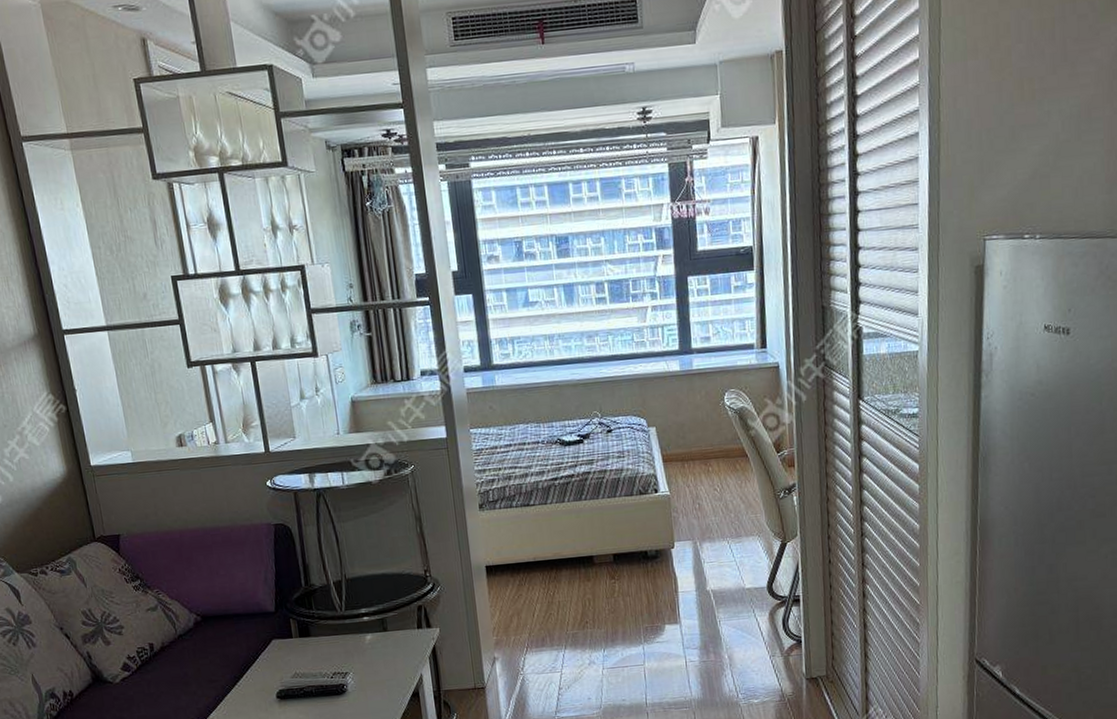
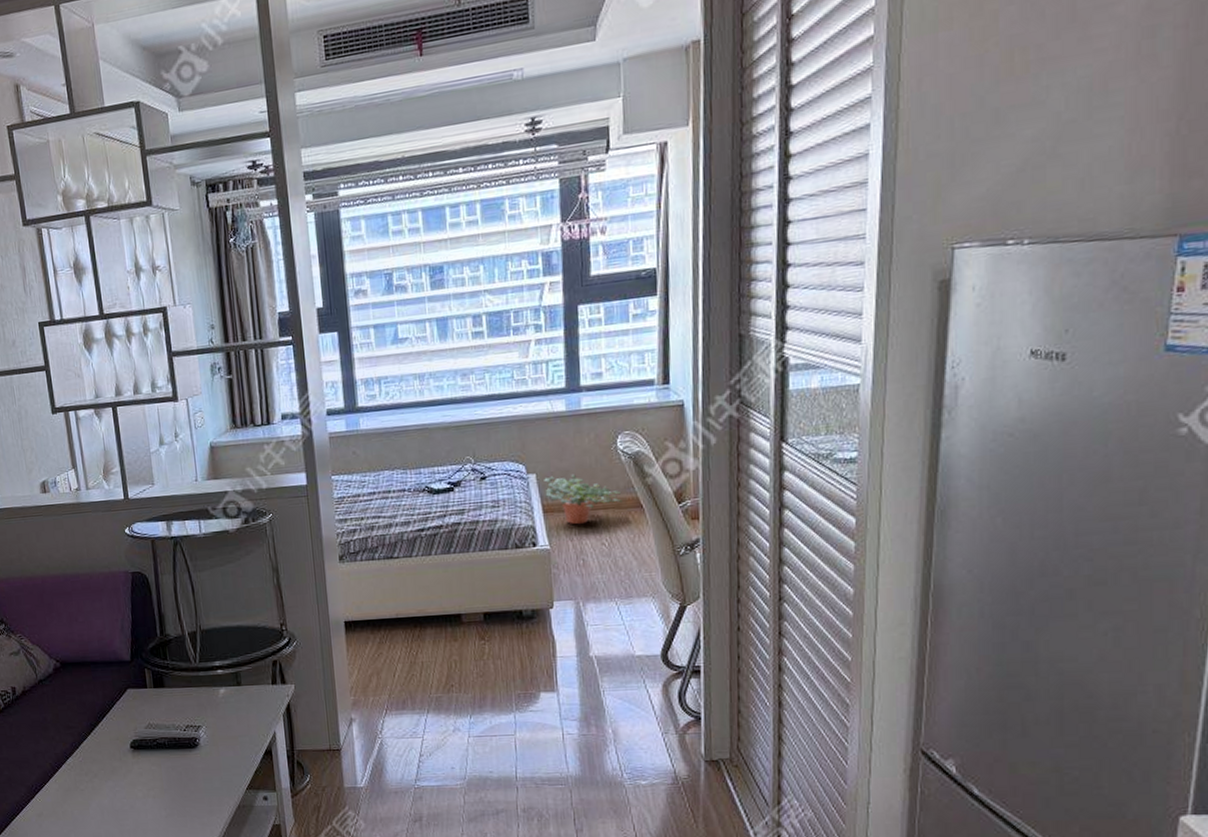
potted plant: none [663,427,730,473] -> present [544,474,622,525]

